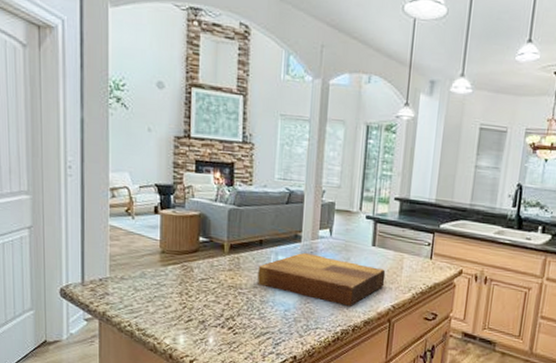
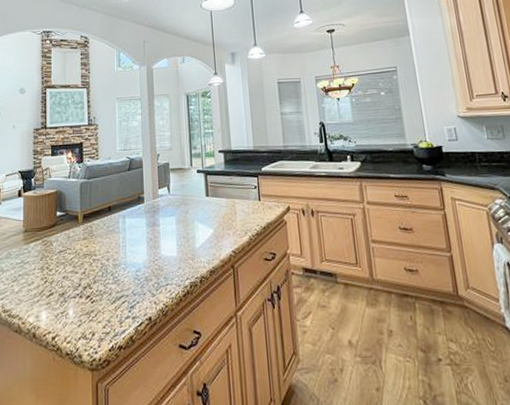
cutting board: present [258,252,386,306] -> none [109,211,223,258]

